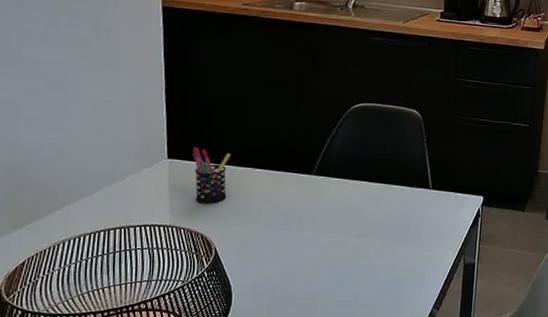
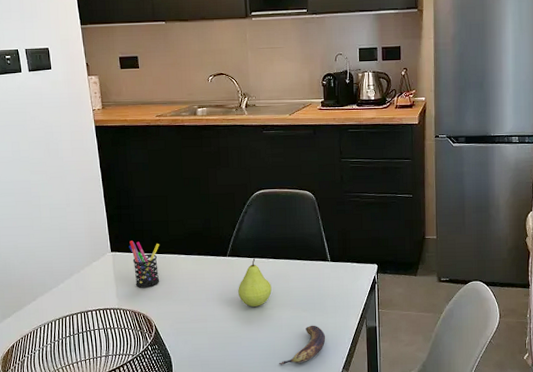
fruit: none [321,179,362,234] -> present [238,258,272,307]
banana: none [361,258,418,300] -> present [279,325,326,365]

